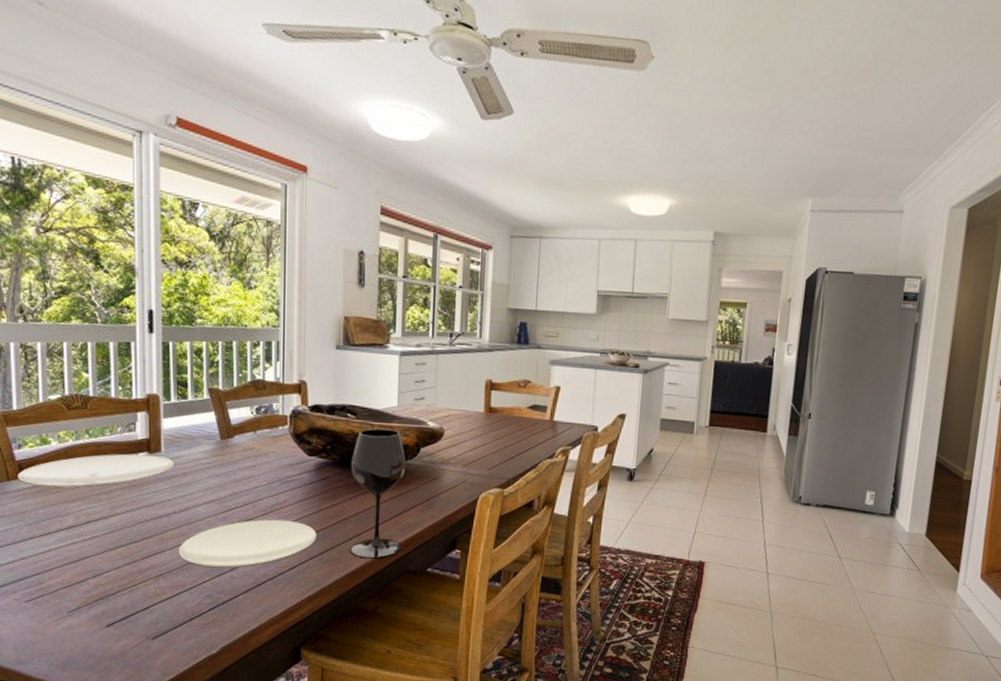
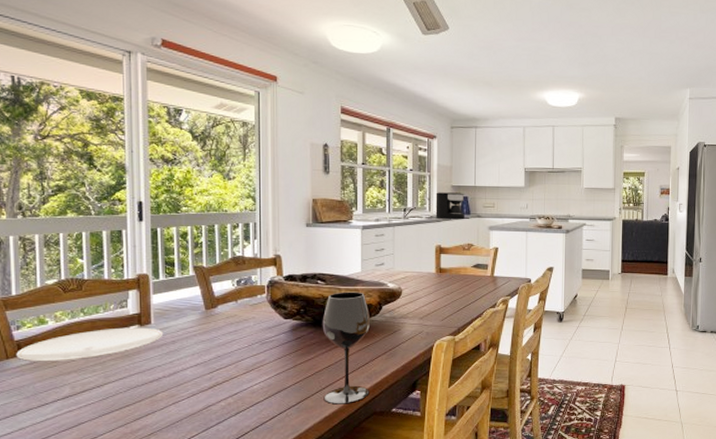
plate: present [178,519,317,569] -> none [168,376,294,424]
coffee maker: none [474,315,529,351] -> present [424,192,470,220]

